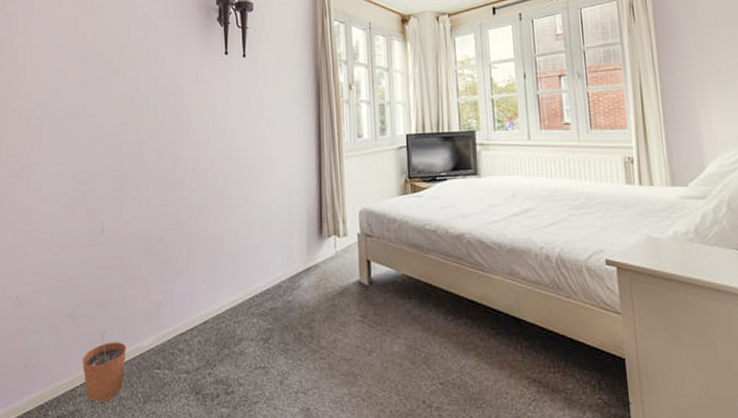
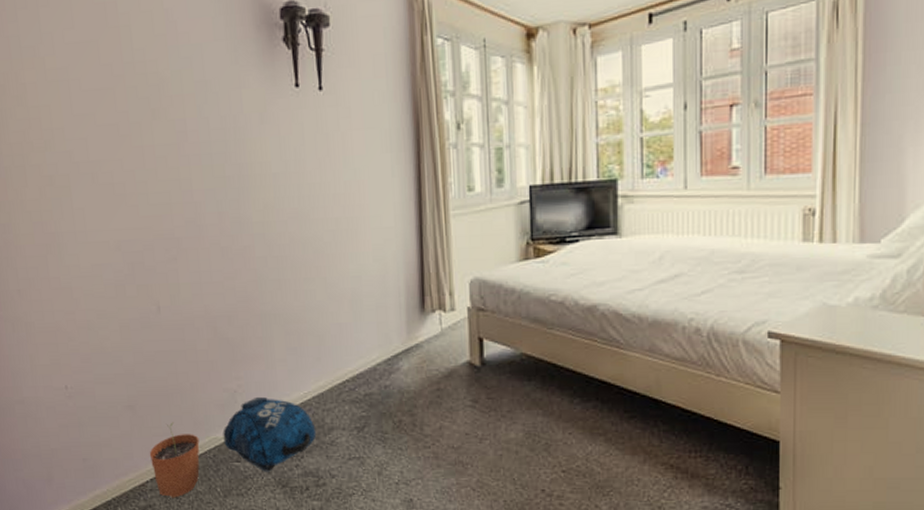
backpack: none [147,308,228,379] -> present [223,396,316,472]

